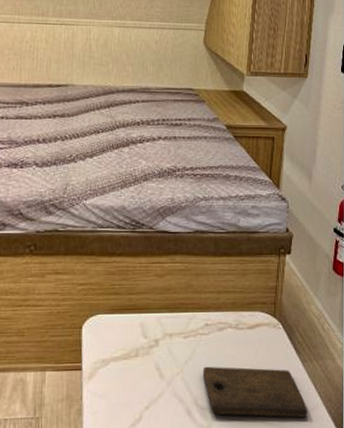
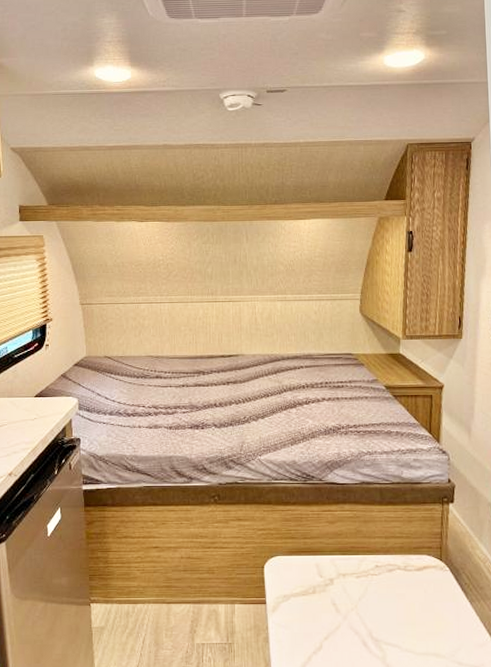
cutting board: present [202,366,308,418] -> none [375,603,478,652]

